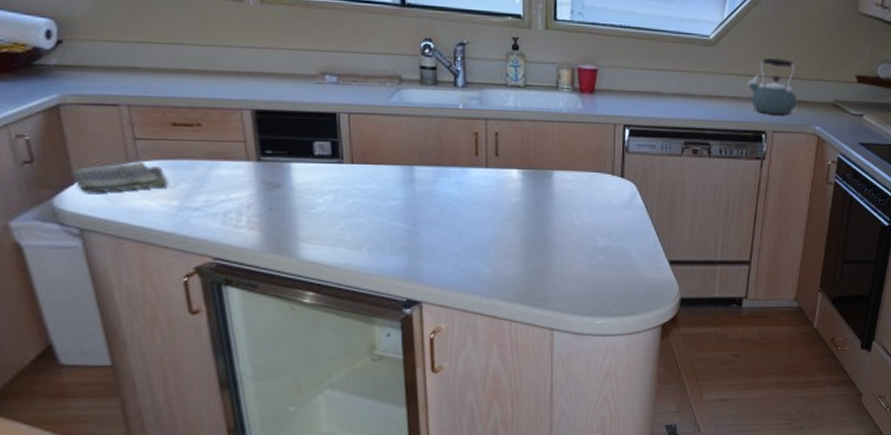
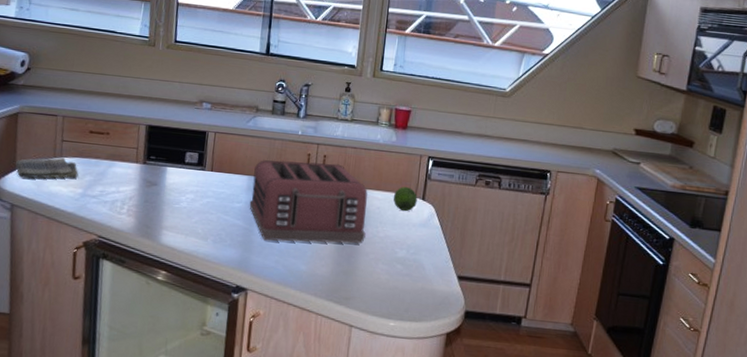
toaster: none [408,142,558,243] -> present [249,160,368,243]
fruit: none [586,164,615,192] -> present [393,187,418,211]
kettle: present [747,58,797,114] -> none [536,109,580,158]

